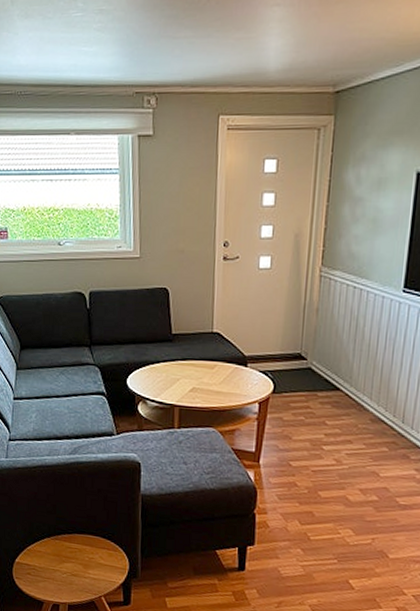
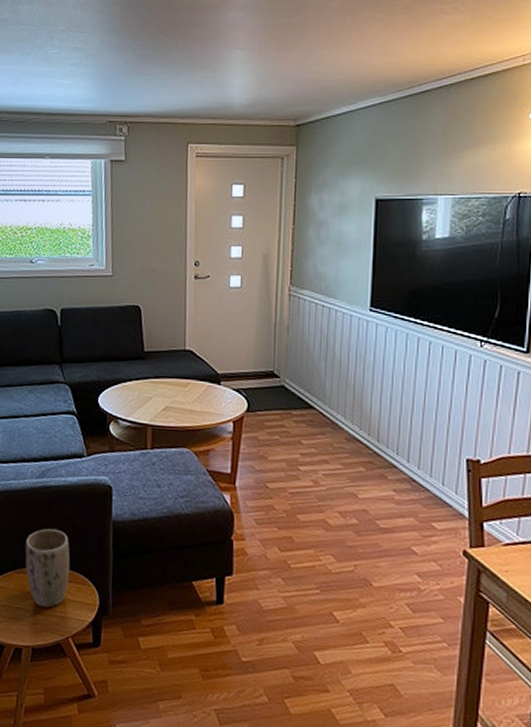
plant pot: none [60,501,102,571] -> present [25,529,70,608]

